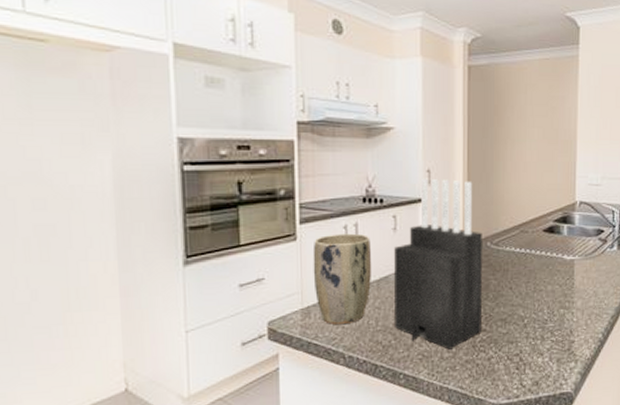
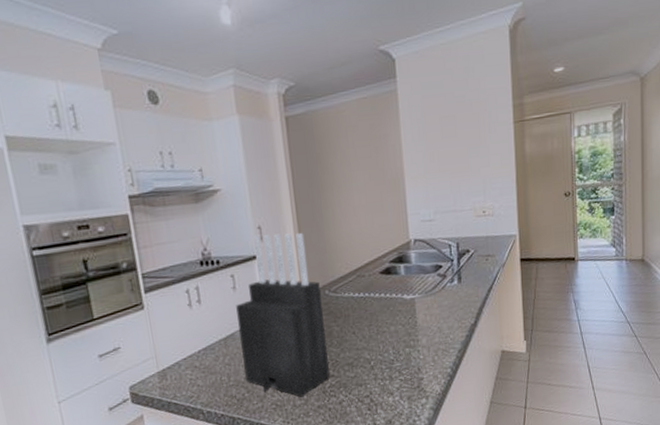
plant pot: present [312,233,372,325] -> none [160,296,219,384]

